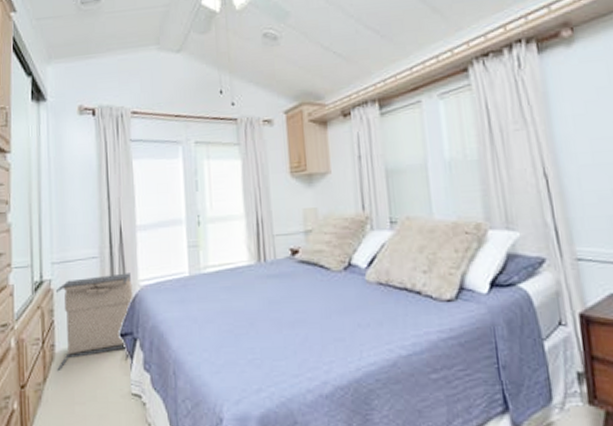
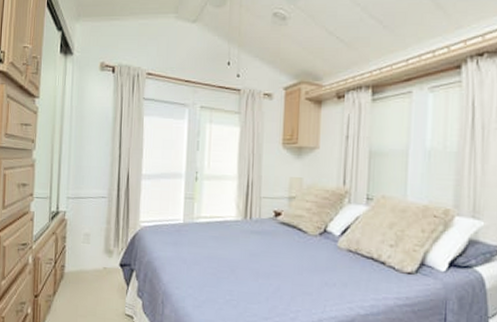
laundry hamper: present [55,273,133,372] -> none [65,213,134,288]

